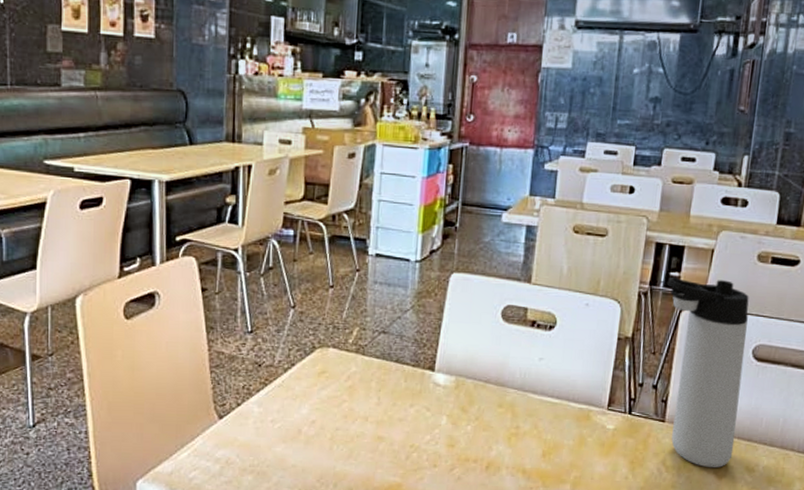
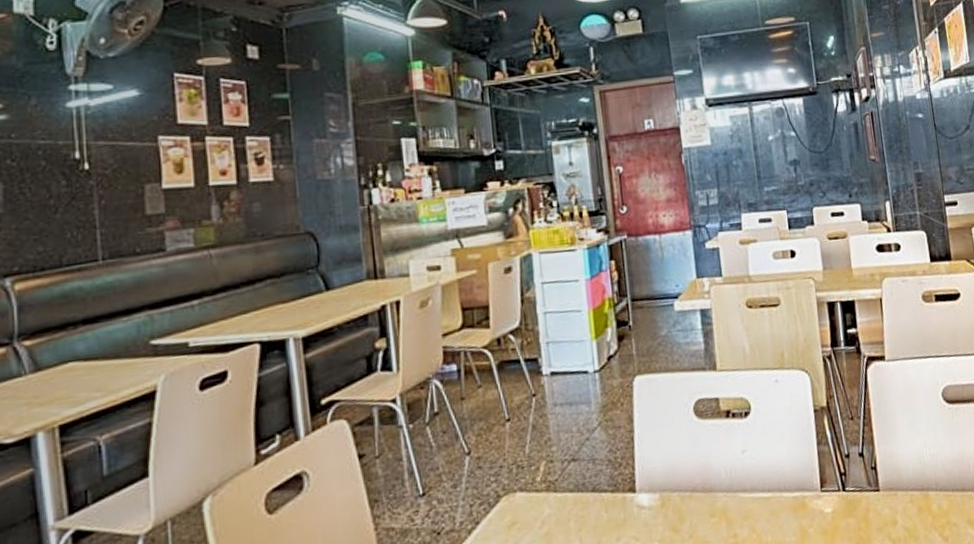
thermos bottle: present [666,277,749,468] -> none [846,327,952,532]

